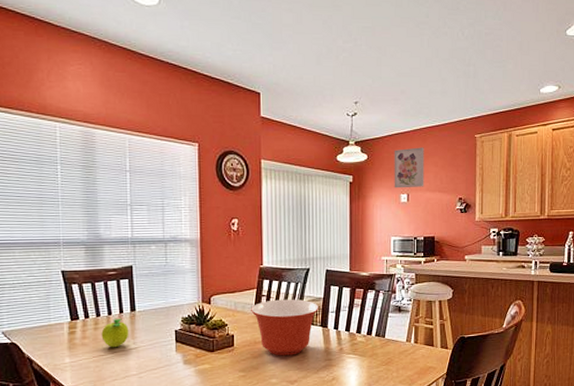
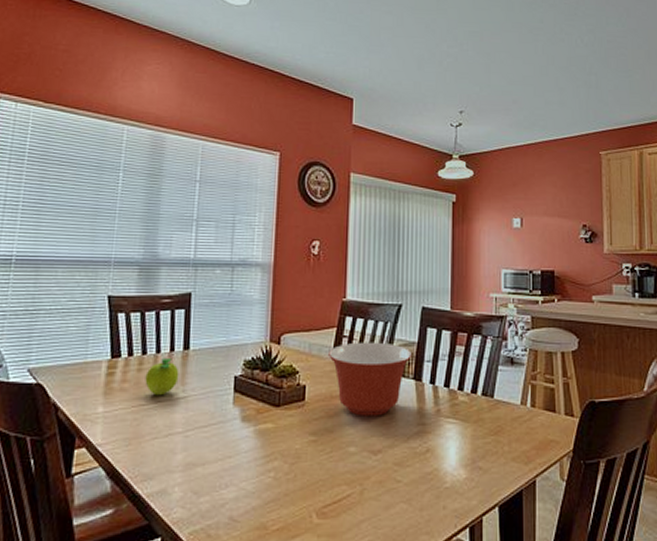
wall art: present [394,147,424,189] -> none [504,164,541,211]

